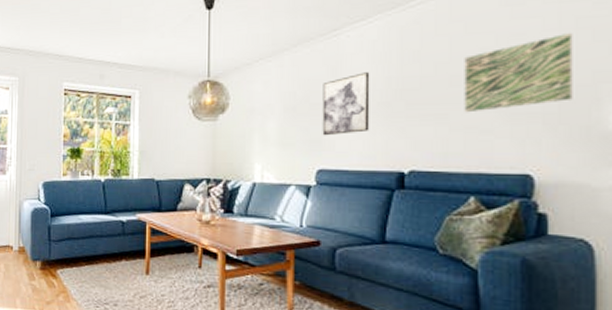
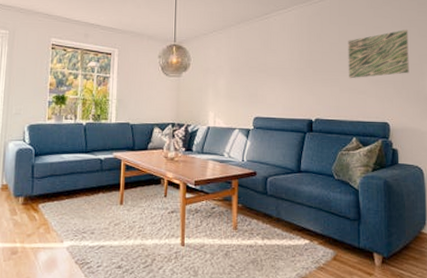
wall art: present [322,72,370,136] -> none [258,46,290,92]

